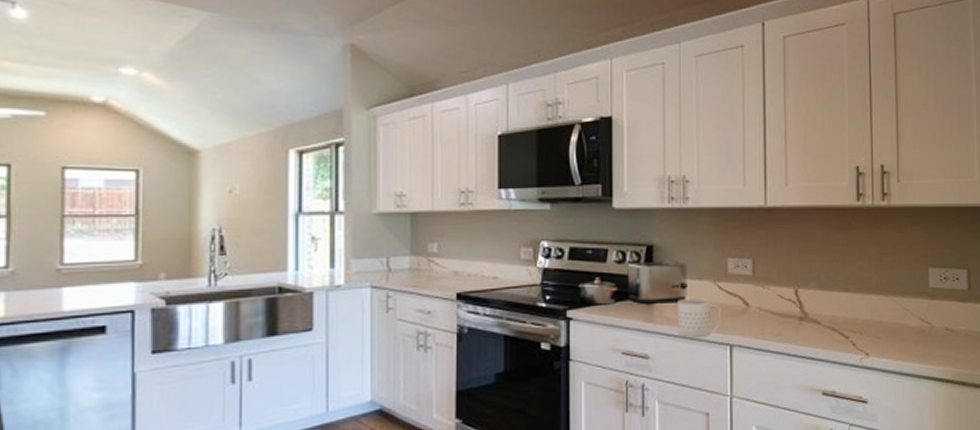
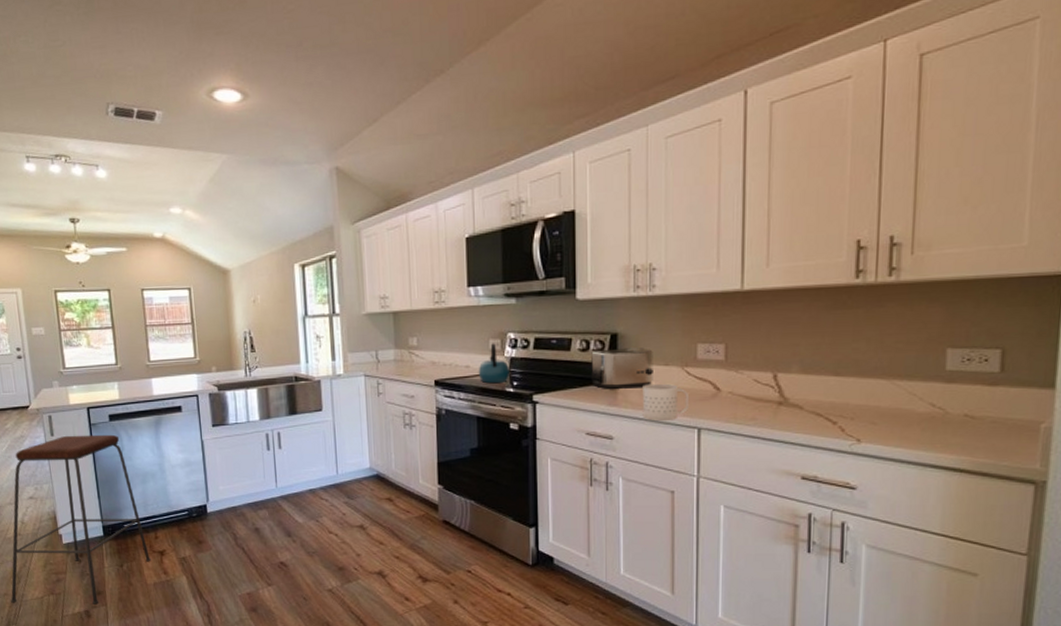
kettle: none [507,252,542,298] -> present [478,343,509,384]
cooking pot: present [579,277,618,305] -> none [544,365,582,391]

